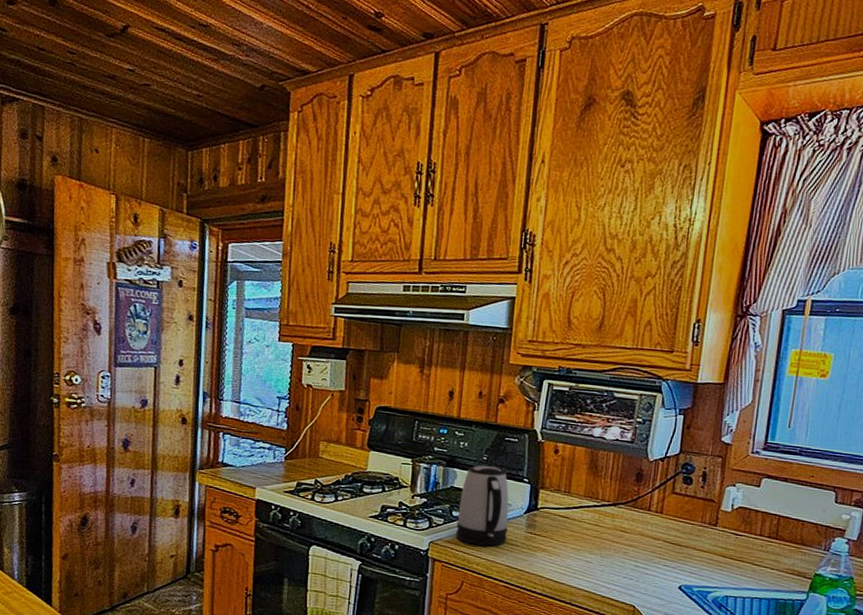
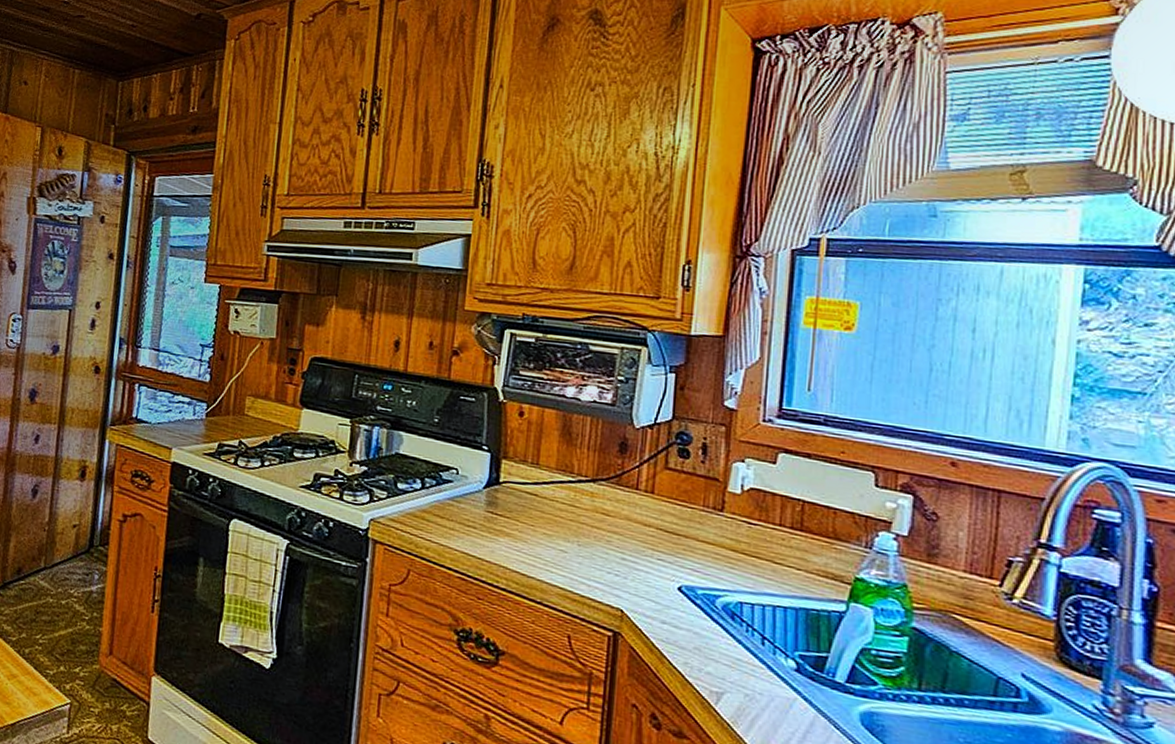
kettle: present [455,465,509,546] -> none [401,428,465,527]

